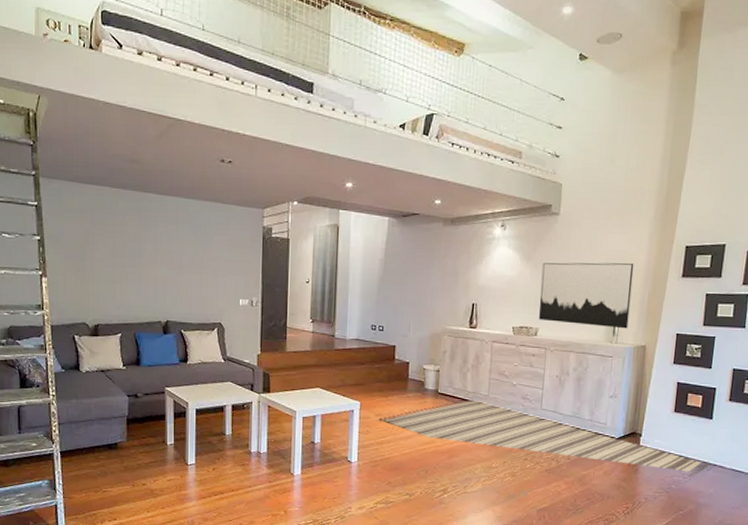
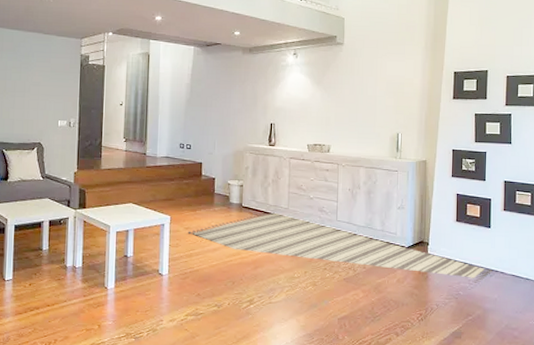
wall art: present [538,262,634,329] -> none [330,86,411,145]

